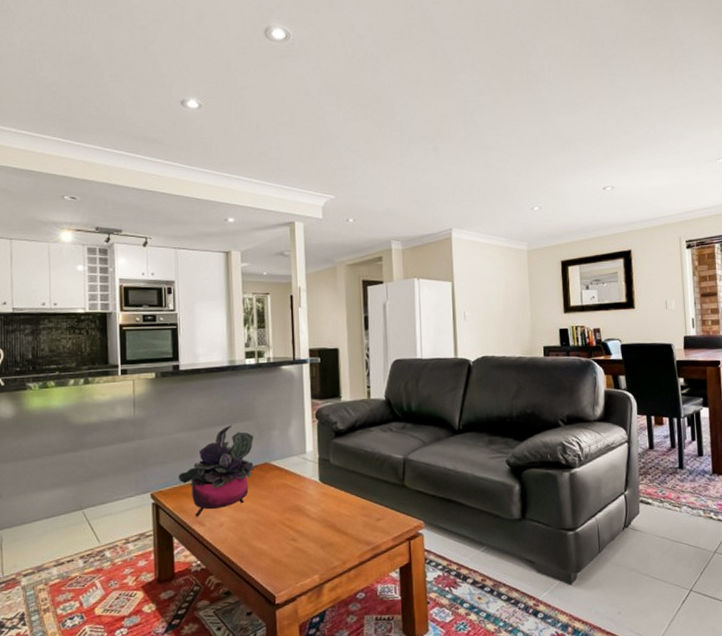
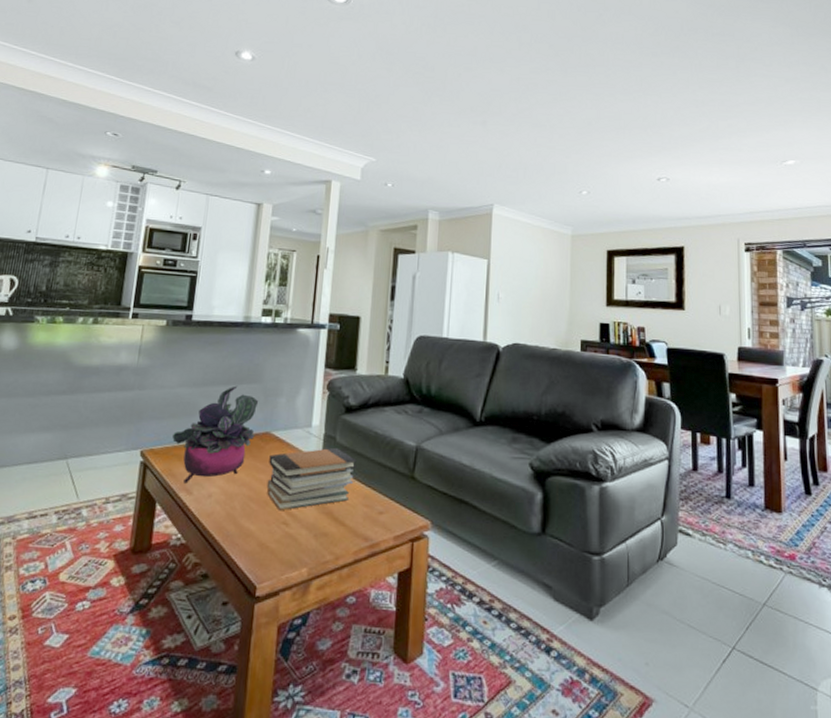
book stack: none [271,468,351,530] -> present [266,447,357,511]

